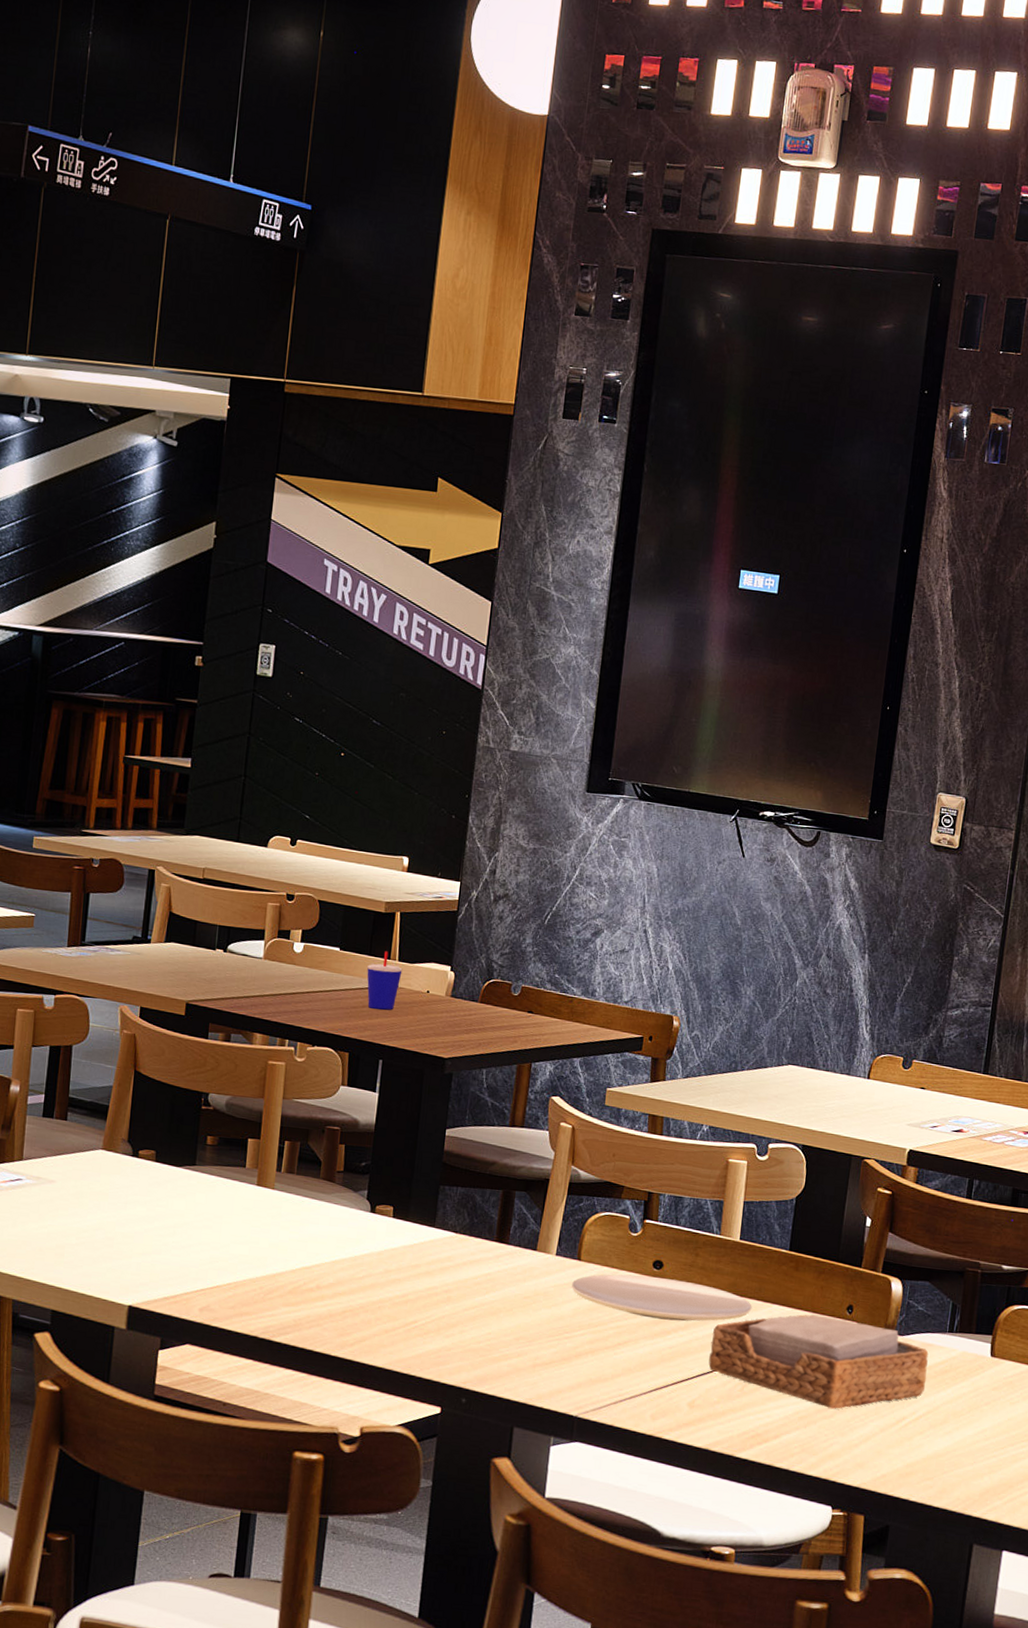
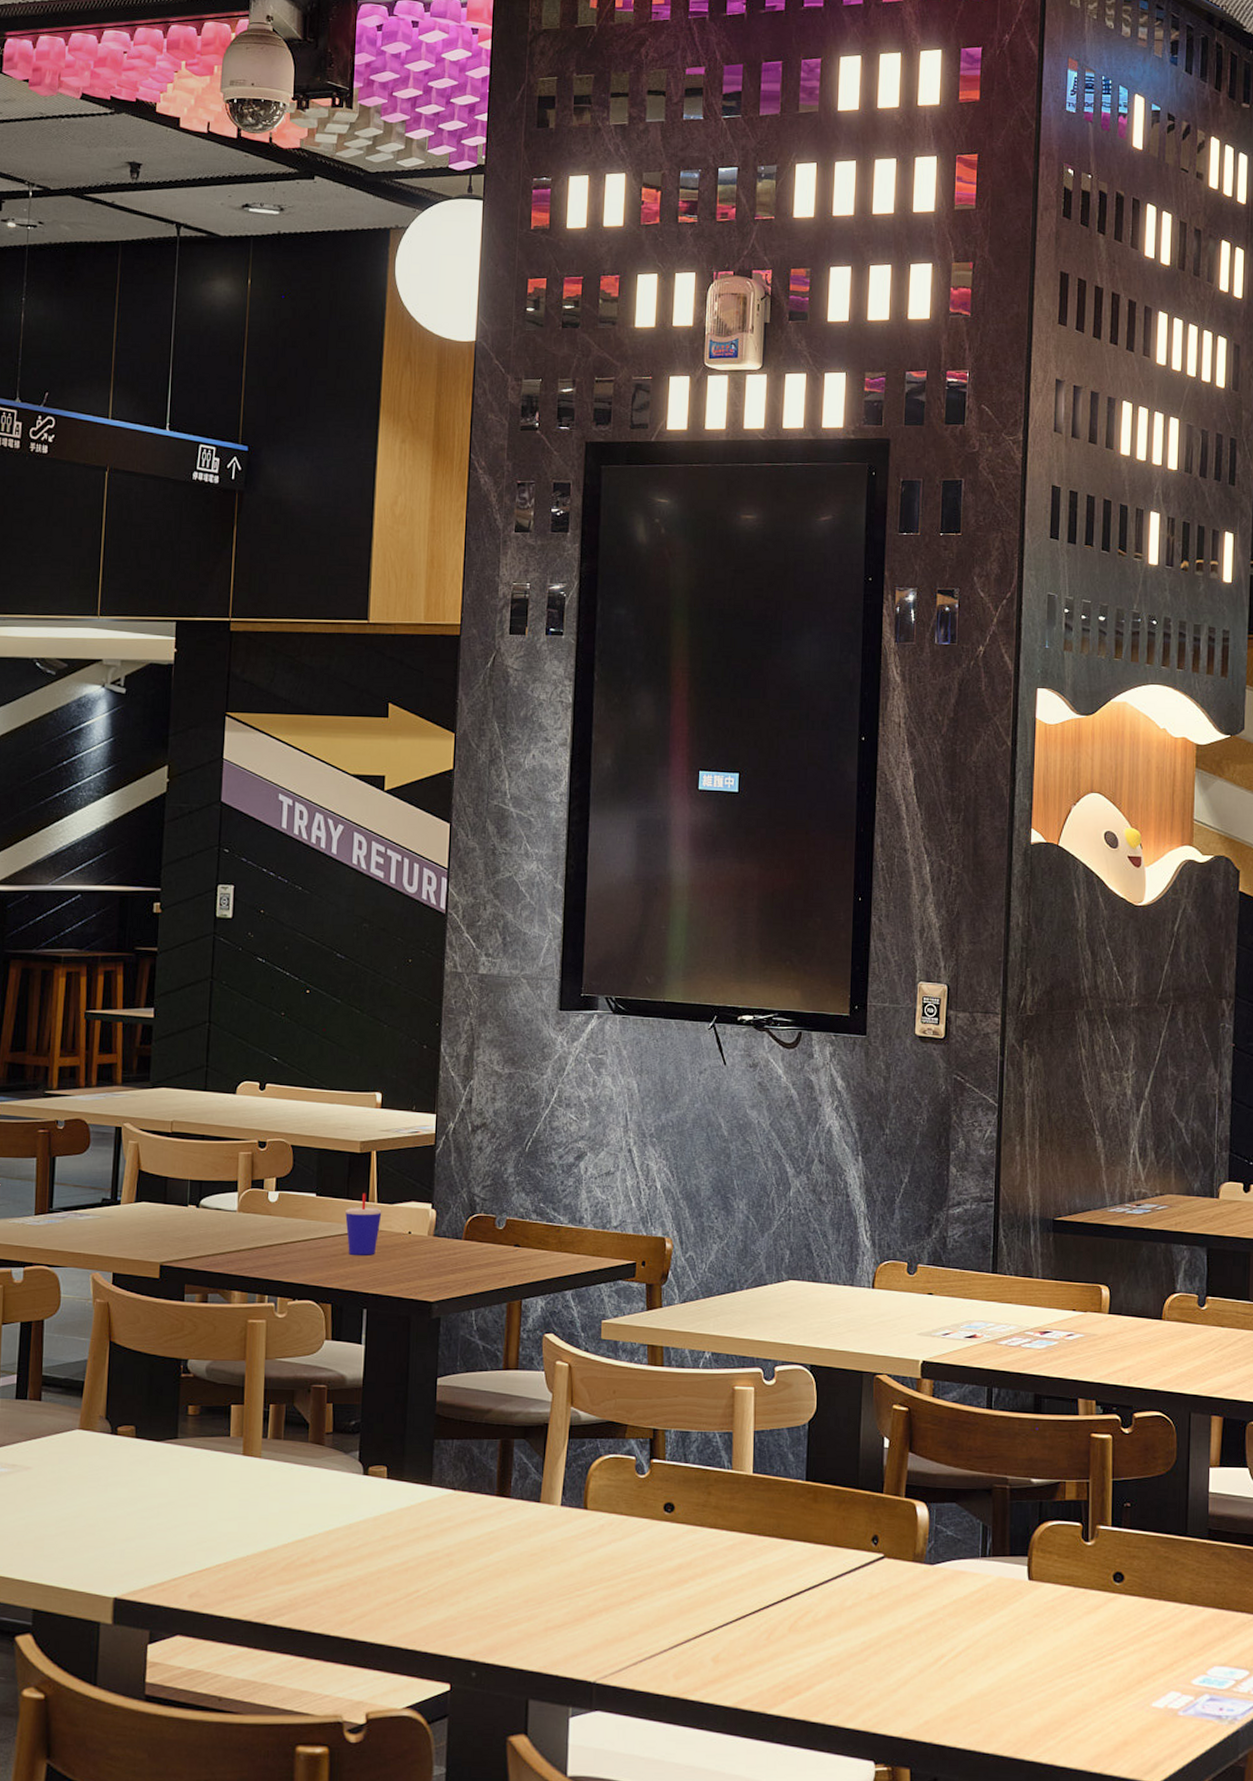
plate: present [571,1274,752,1321] -> none [579,1521,772,1568]
napkin holder: present [708,1314,929,1409] -> none [730,1549,963,1652]

